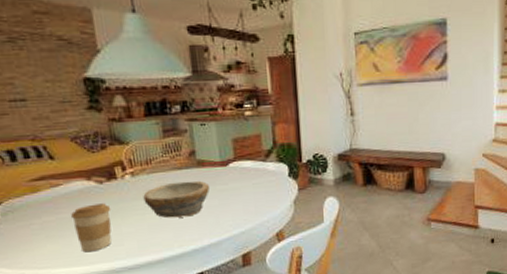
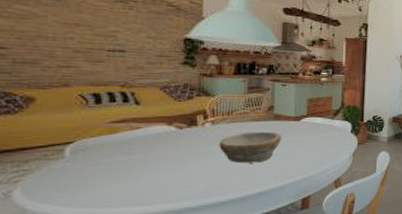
coffee cup: present [71,203,112,253] -> none [145,147,186,193]

